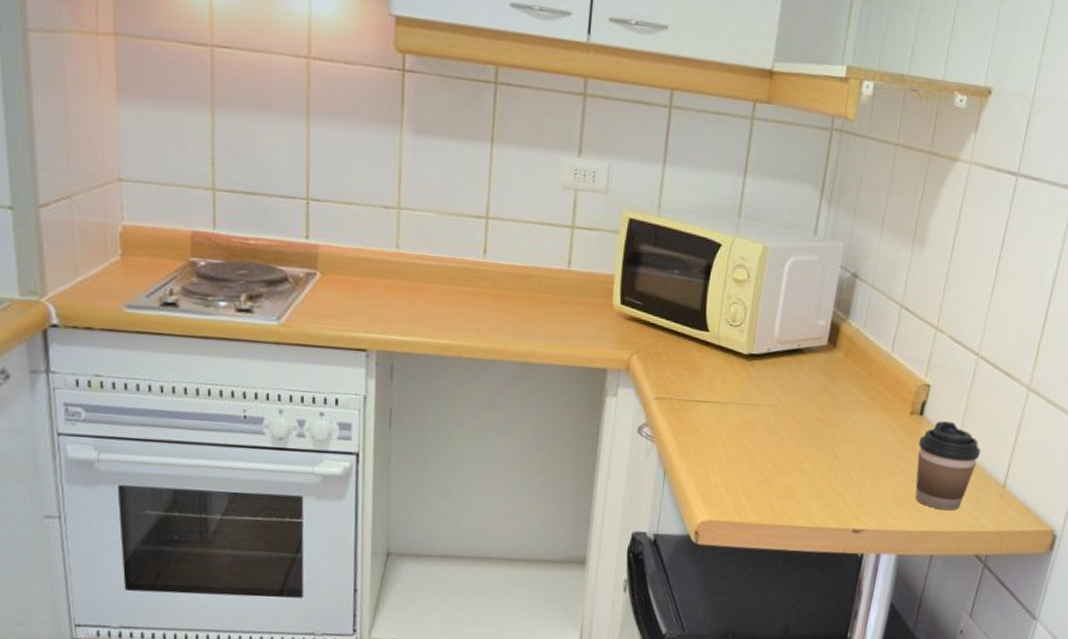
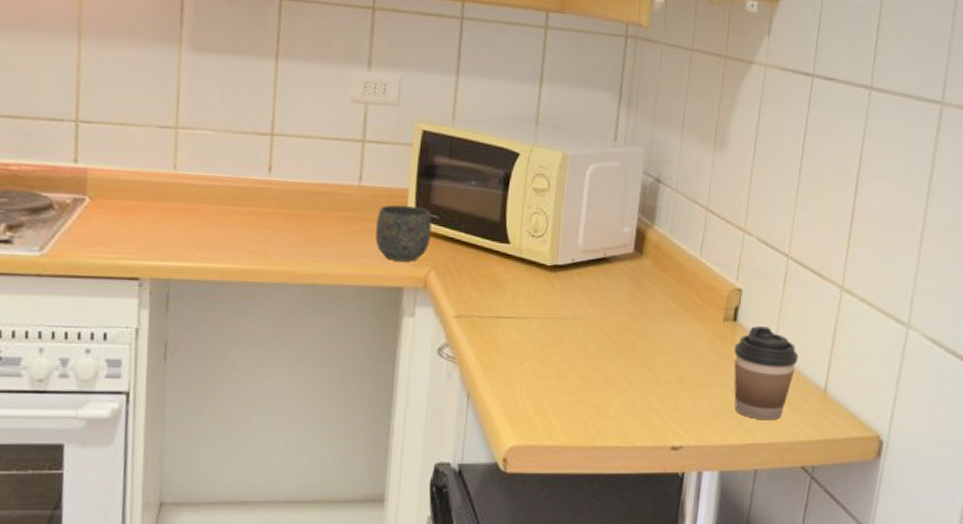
mug: none [582,290,636,345] -> present [375,205,432,262]

